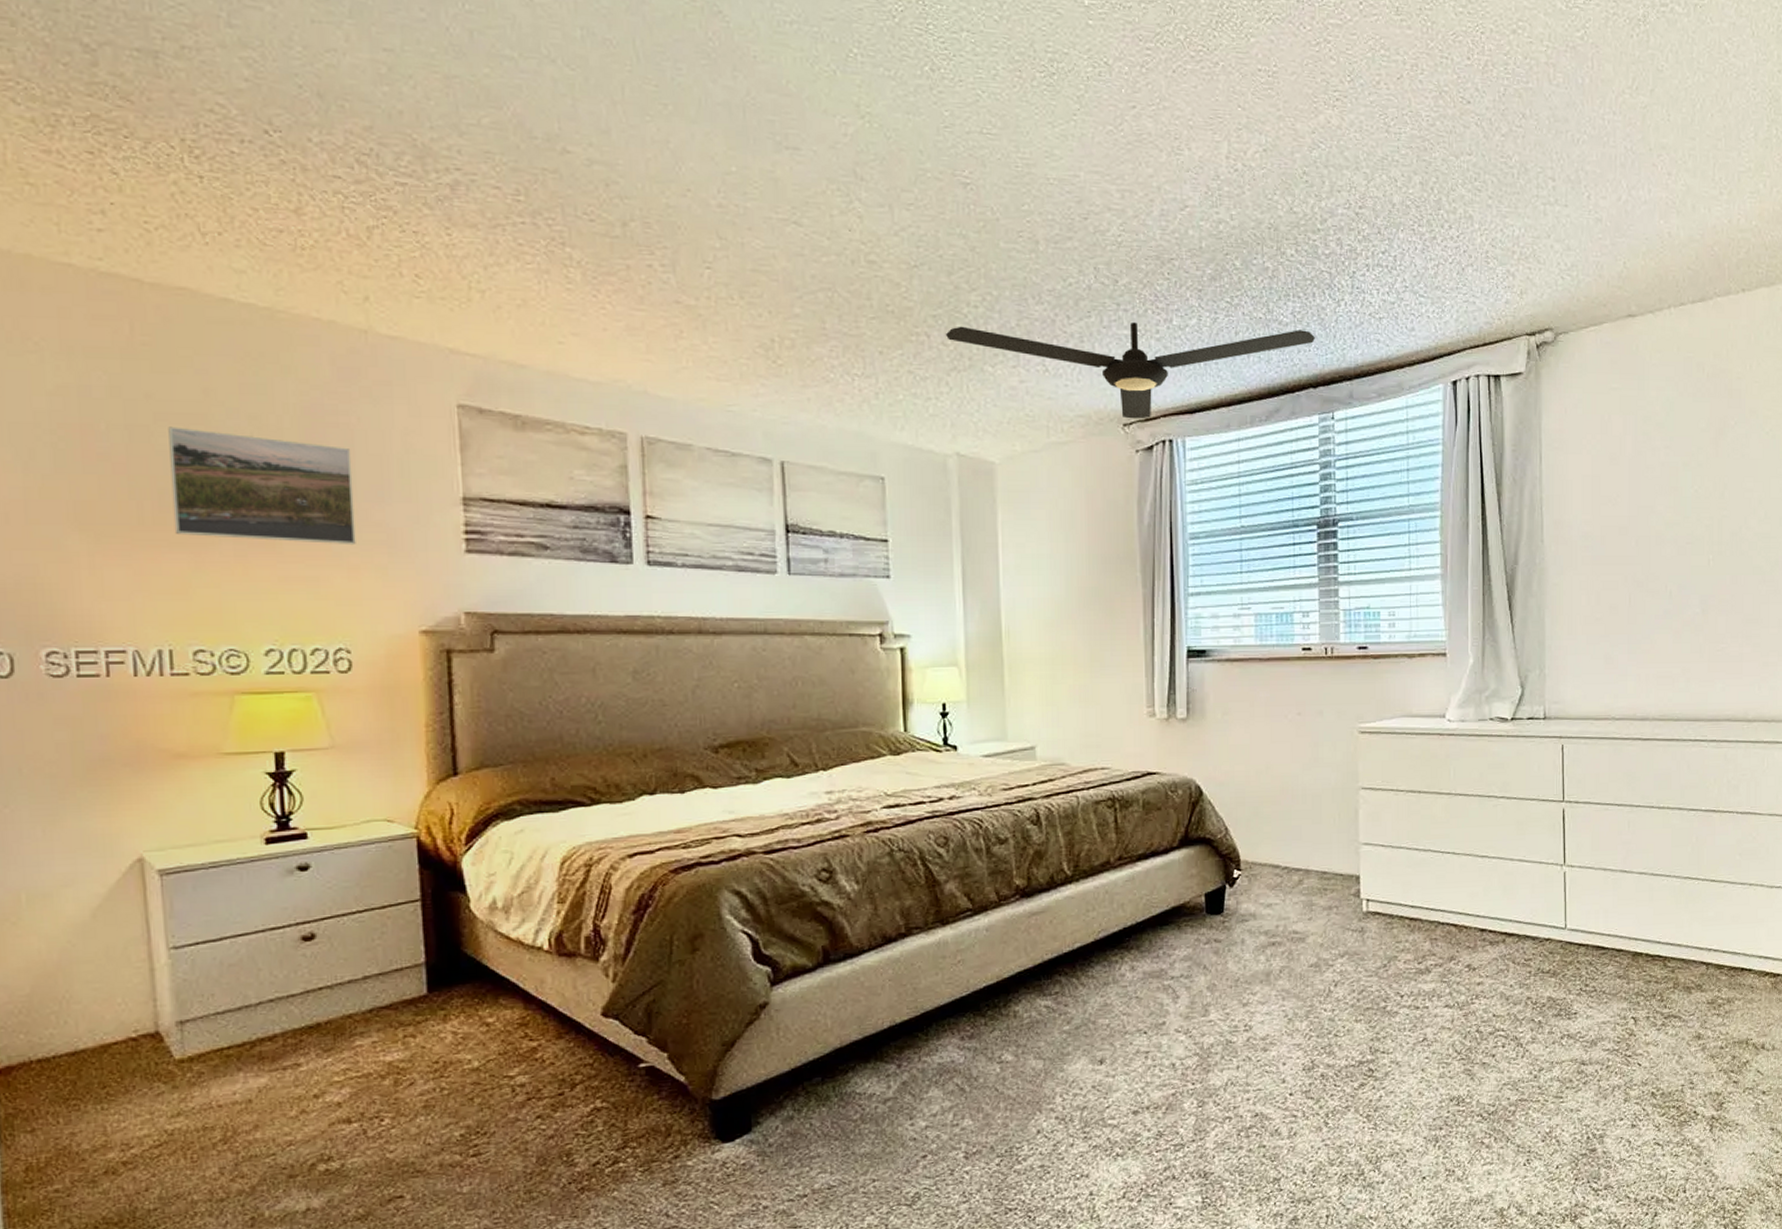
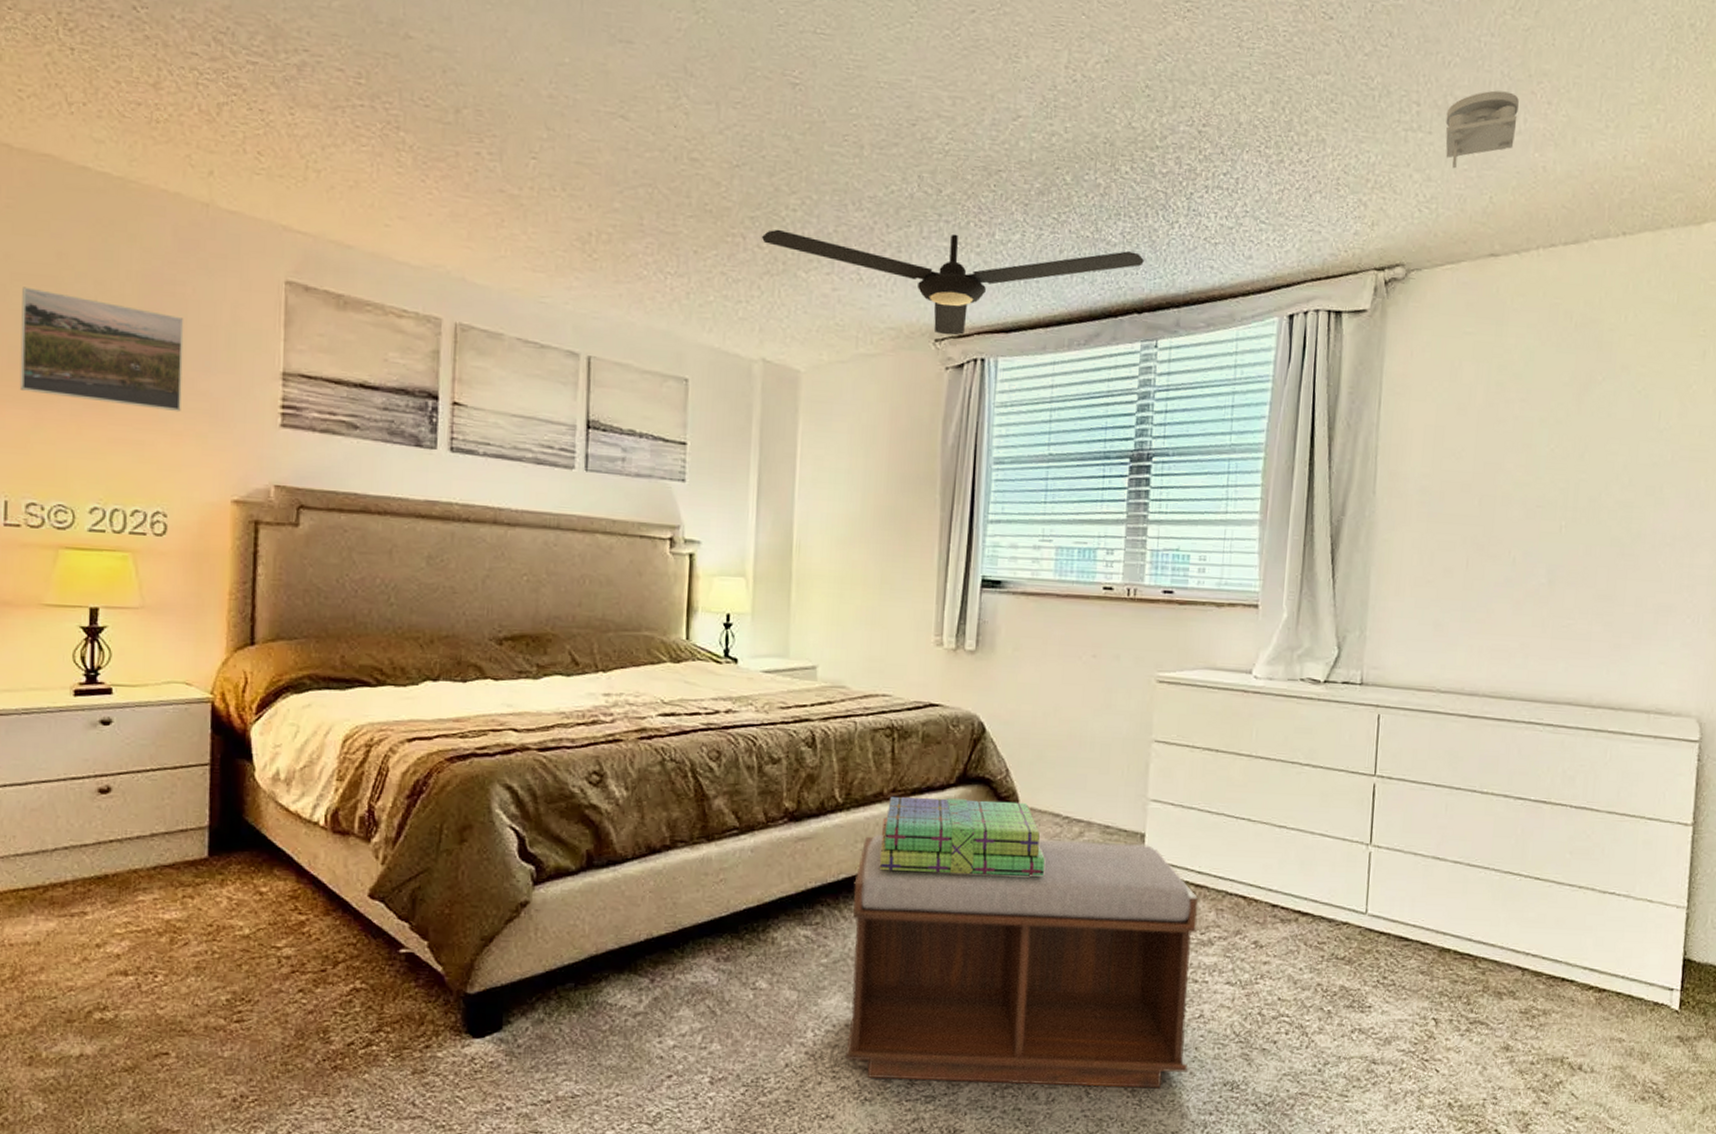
bench: none [1089,885,1416,1134] -> present [844,835,1199,1089]
stack of books: none [1111,857,1270,936] -> present [879,797,1046,877]
smoke detector: none [1579,164,1642,238] -> present [1445,90,1519,169]

